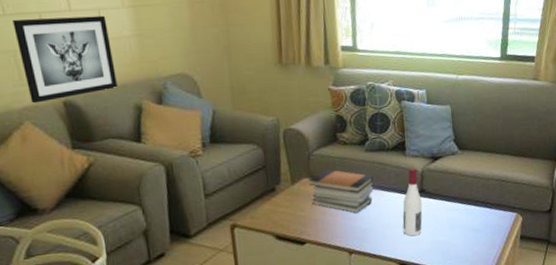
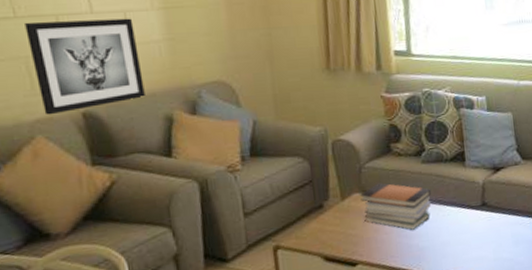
wine bottle: present [402,168,423,237] -> none [463,179,485,254]

